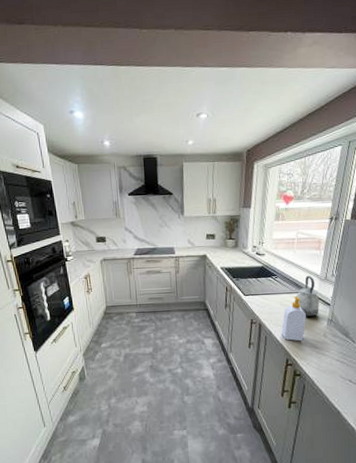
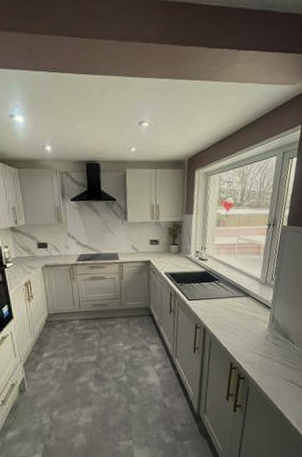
soap bottle: present [281,296,306,341] -> none [225,300,248,345]
kettle: present [294,275,319,317] -> none [236,279,261,321]

